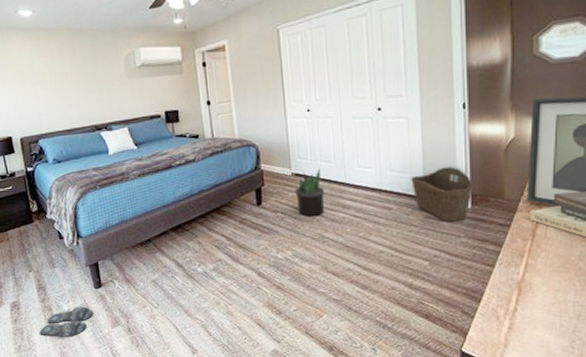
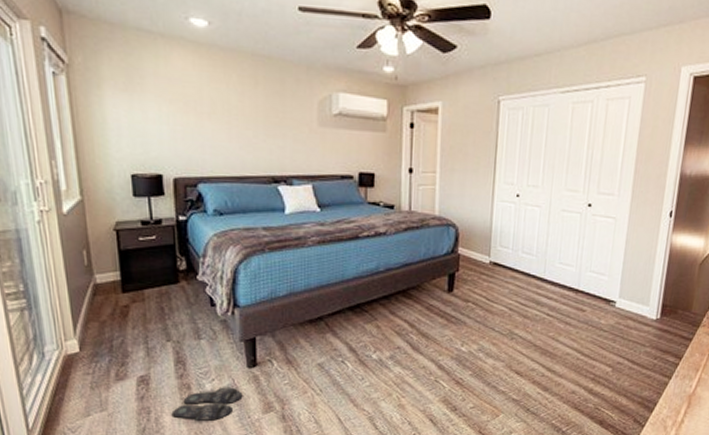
planter: present [295,168,325,216] -> none [490,259,521,310]
wicker basket: present [411,167,473,222] -> none [608,274,666,330]

